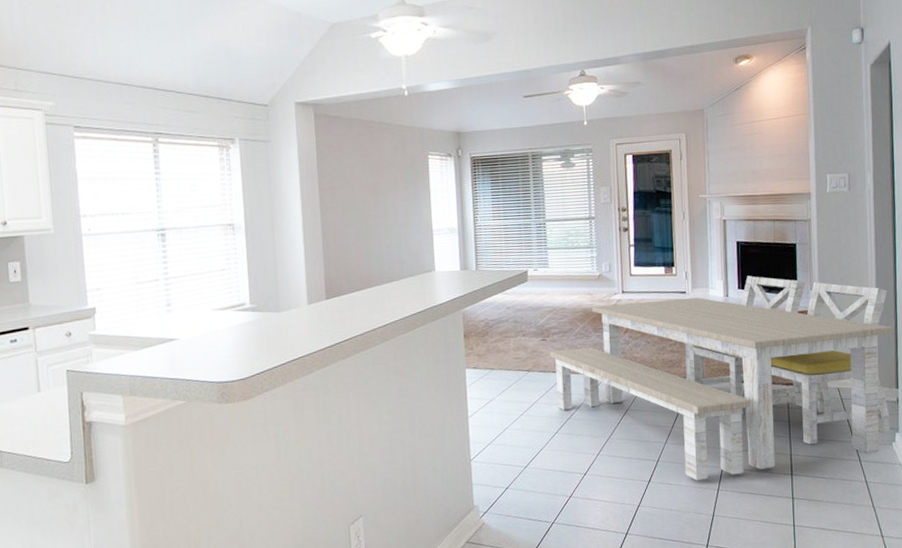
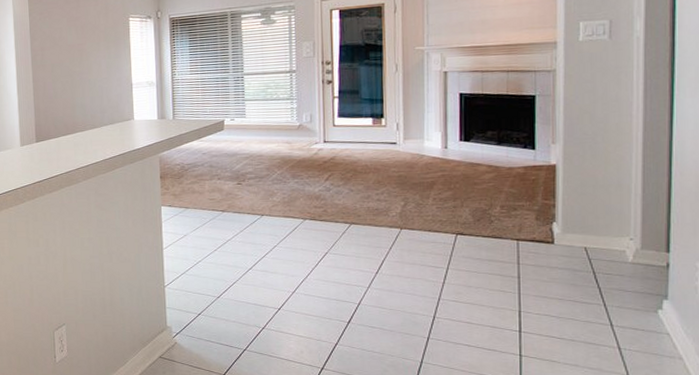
dining table: present [550,275,894,481] -> none [245,127,666,326]

